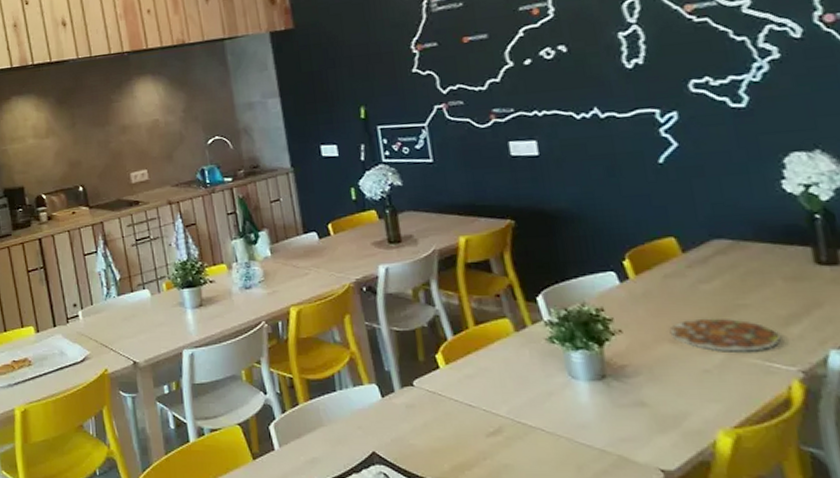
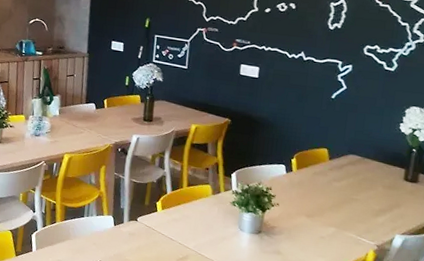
plate: present [669,318,780,352] -> none [307,203,371,229]

